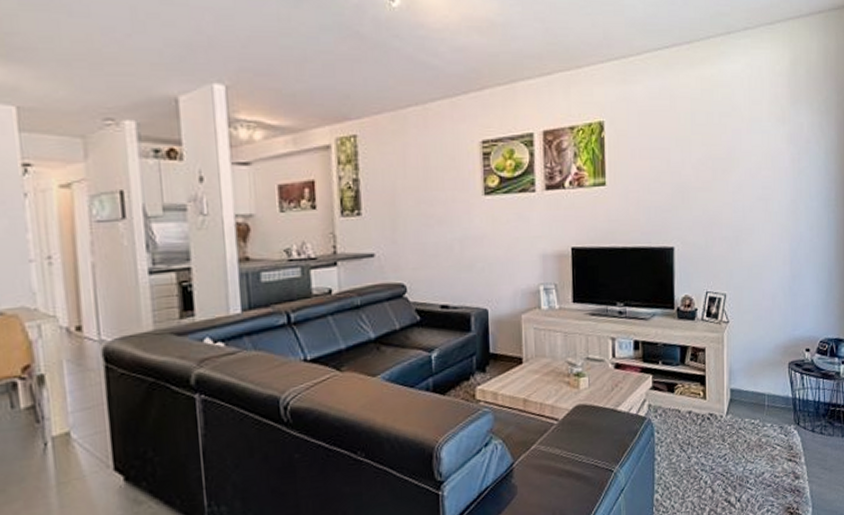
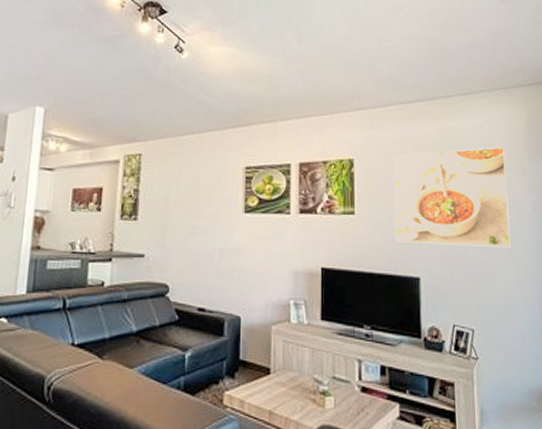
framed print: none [647,94,767,212] -> present [393,146,511,248]

